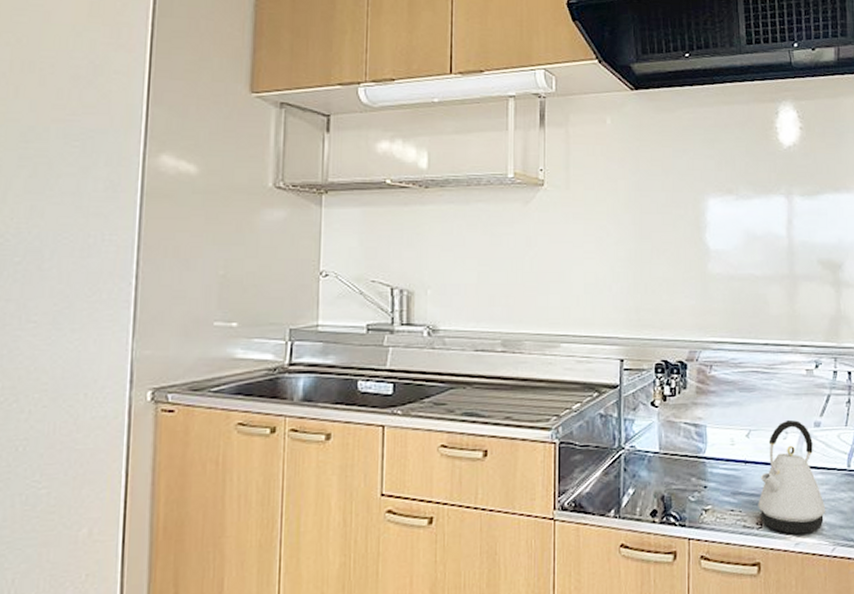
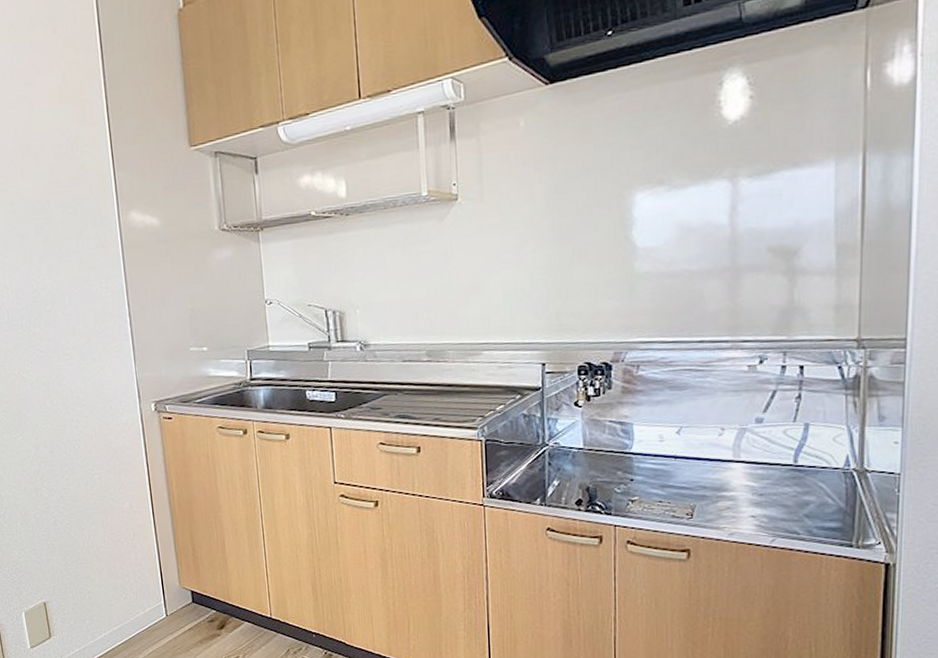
kettle: present [758,419,826,535] -> none [688,416,766,525]

